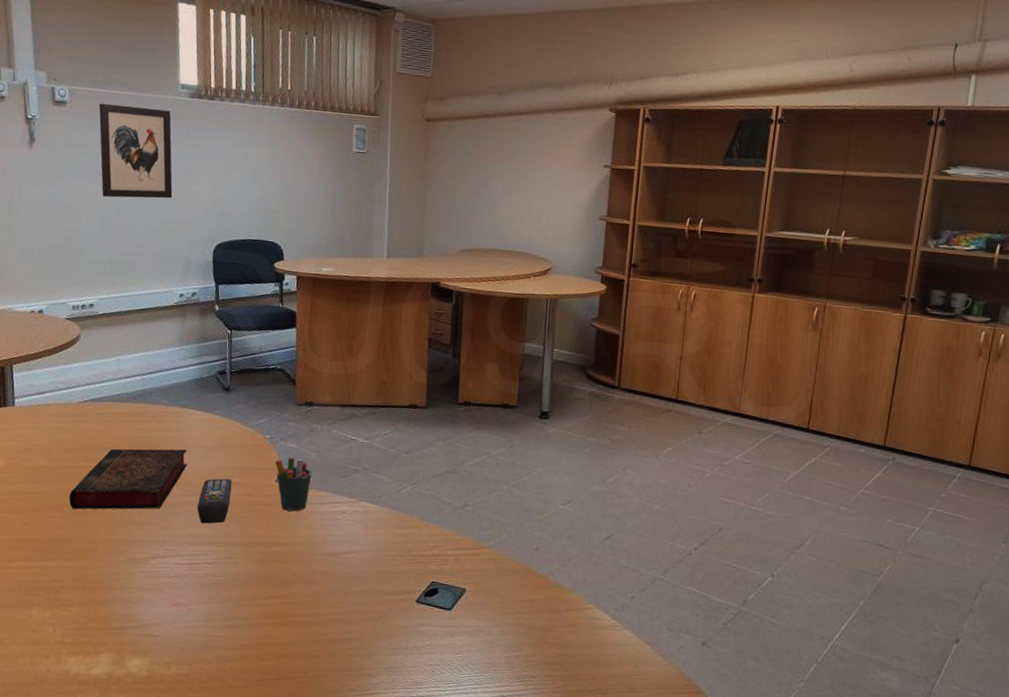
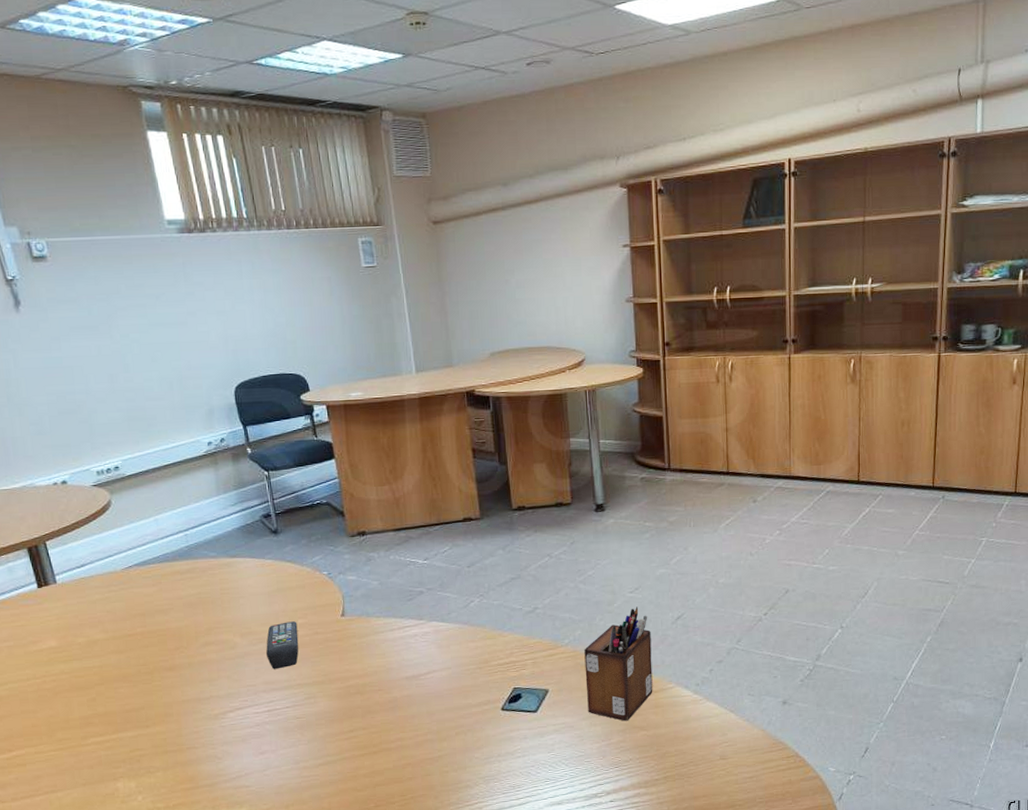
book: present [69,448,187,510] -> none [132,598,248,677]
wall art: present [99,103,173,199] -> none [82,250,181,353]
pen holder: present [274,457,313,512] -> none [337,589,377,643]
desk organizer: none [502,520,577,635] -> present [584,606,653,721]

